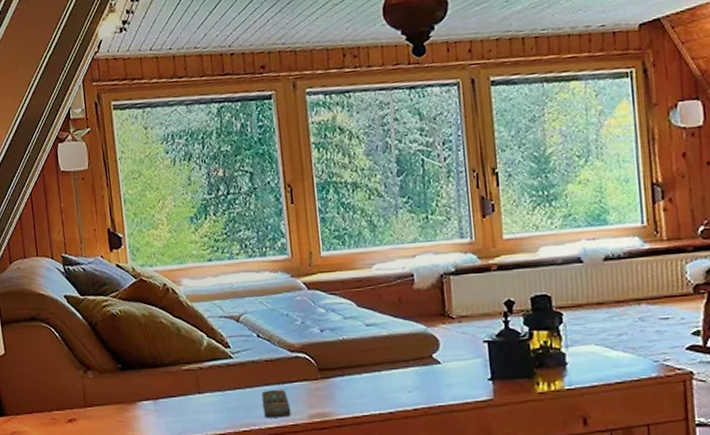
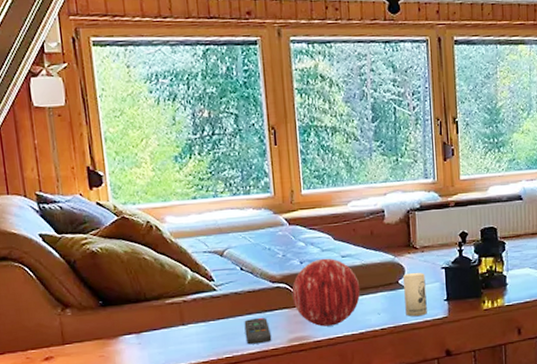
decorative orb: none [312,326,389,403] -> present [292,258,361,327]
candle: none [438,345,468,397] -> present [403,272,427,317]

